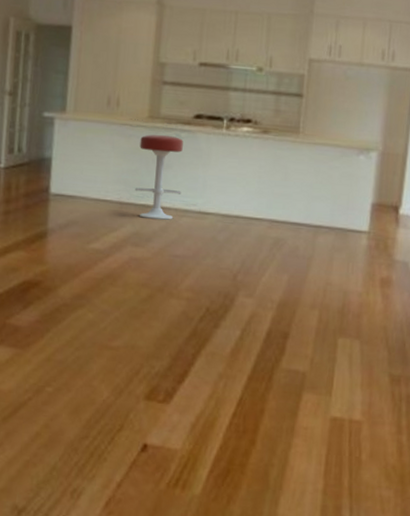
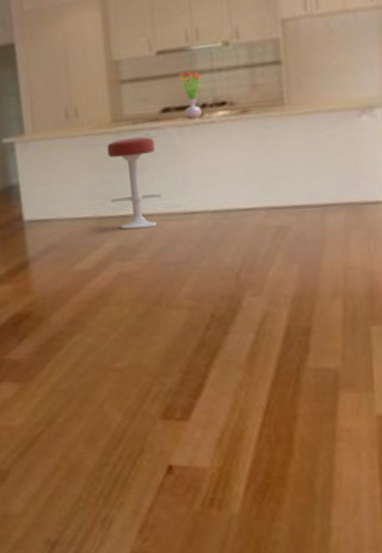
flower arrangement: none [213,85,234,130] -> present [176,71,202,120]

